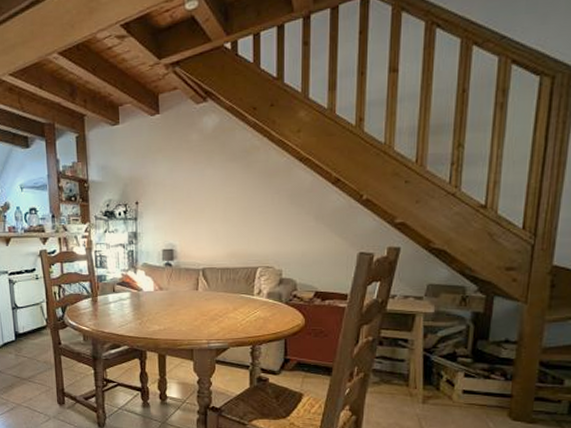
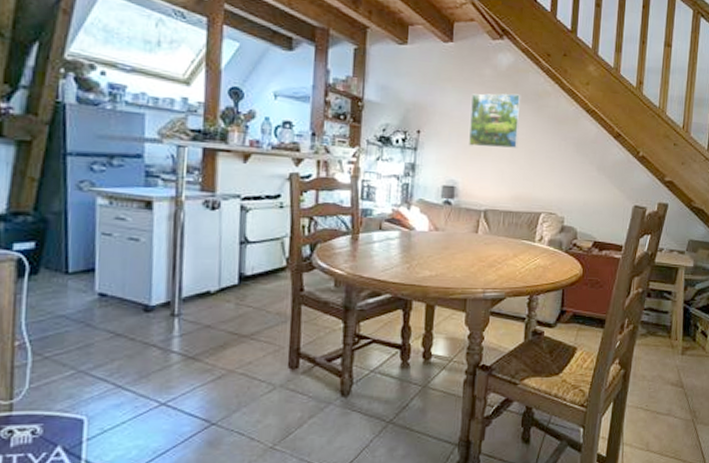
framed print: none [182,154,230,210] -> present [469,93,521,149]

